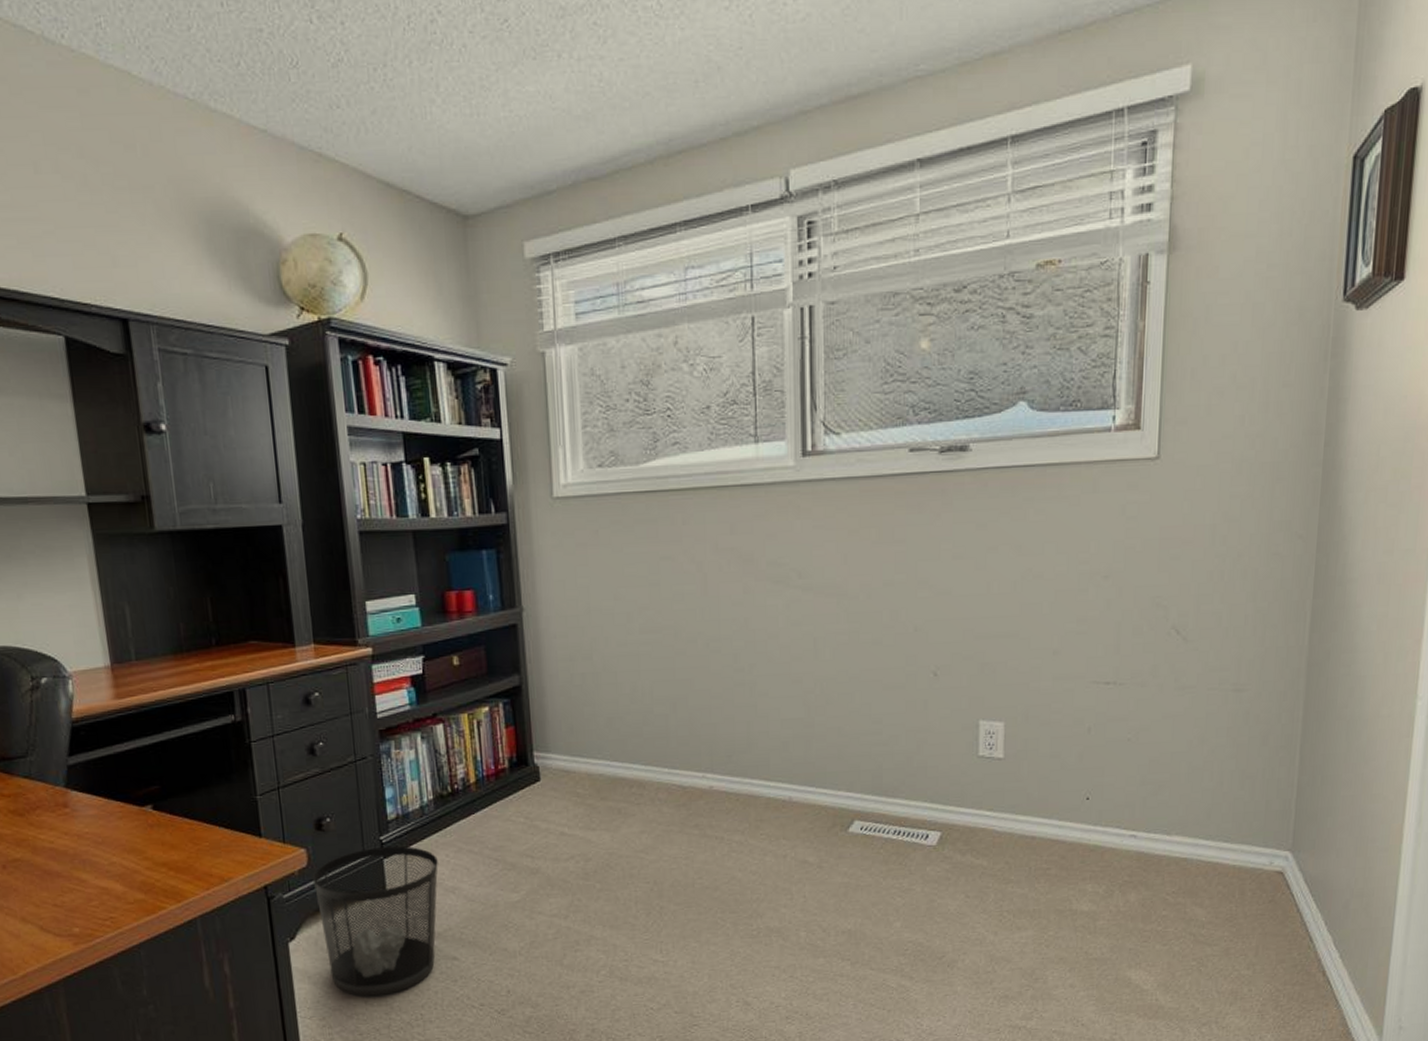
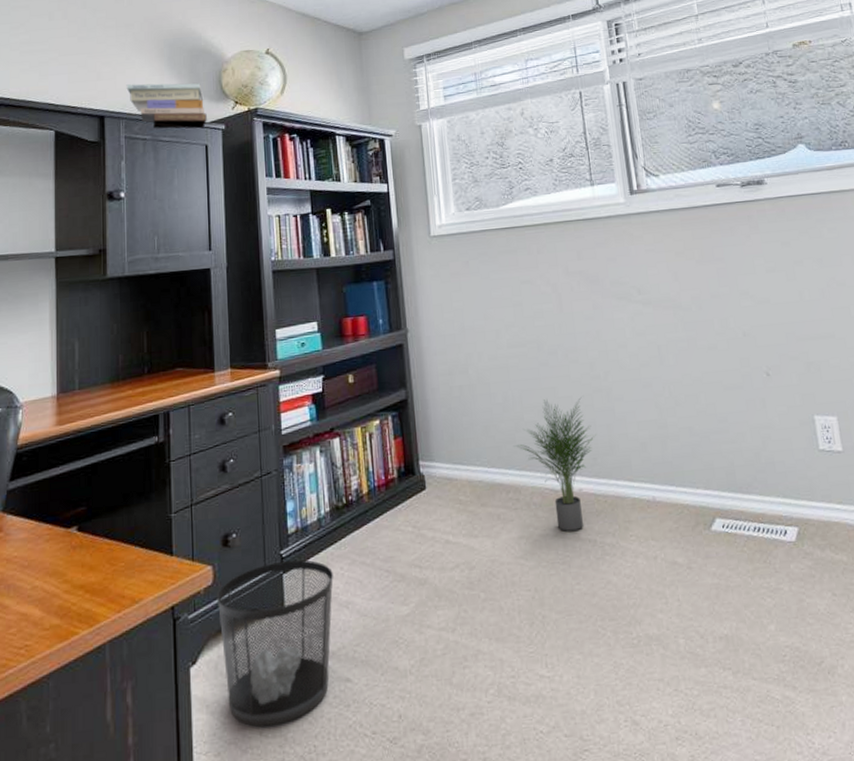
books: none [152,275,265,343] -> present [126,83,207,129]
potted plant: none [641,691,734,829] -> present [514,397,596,532]

